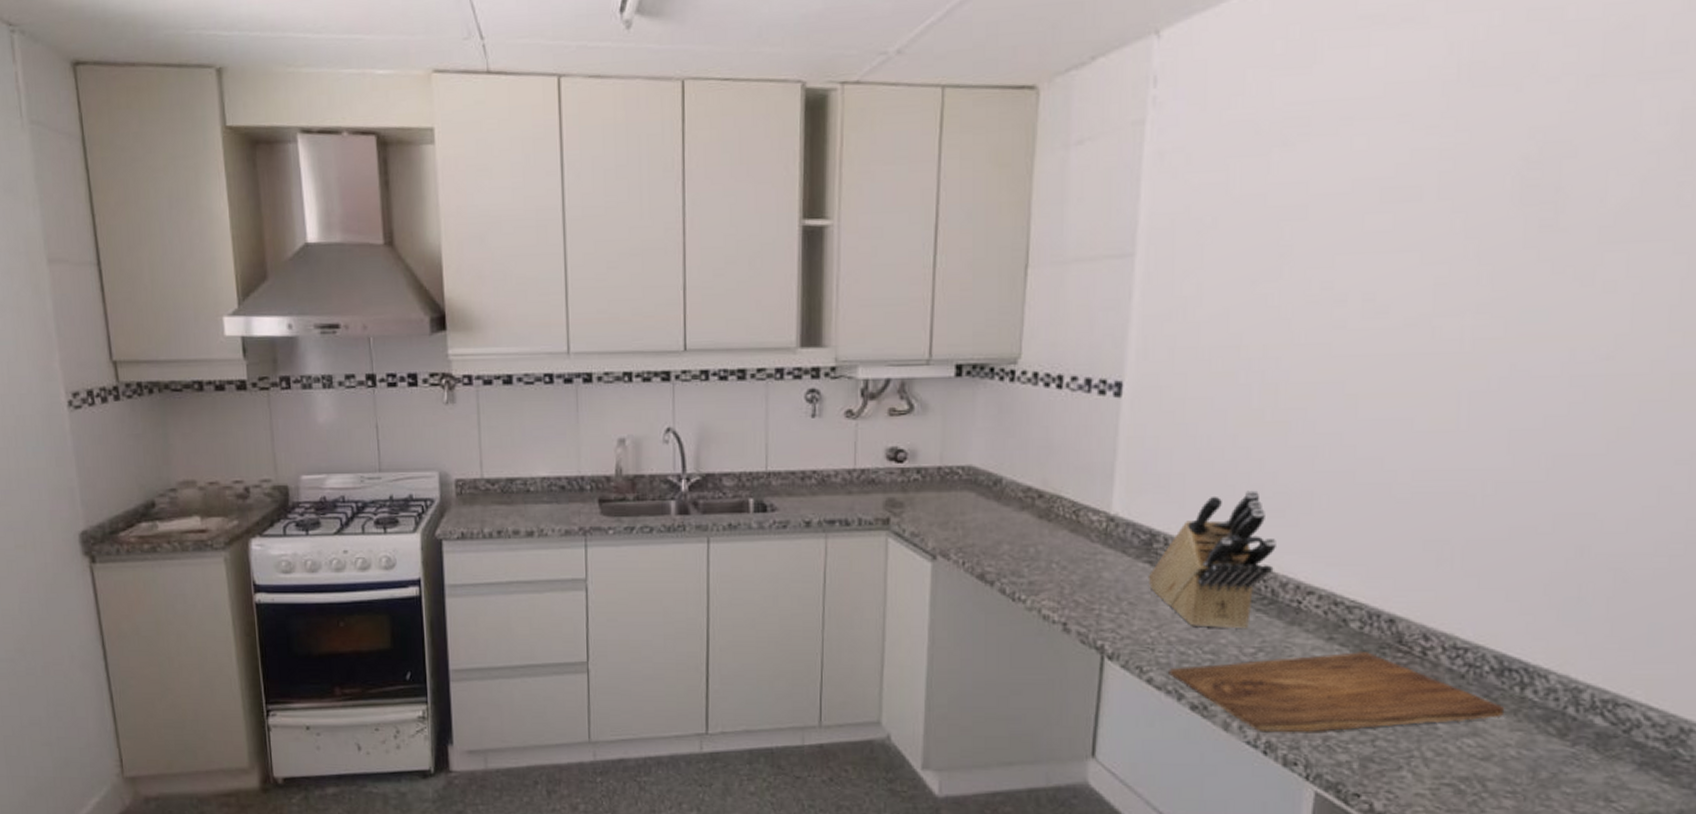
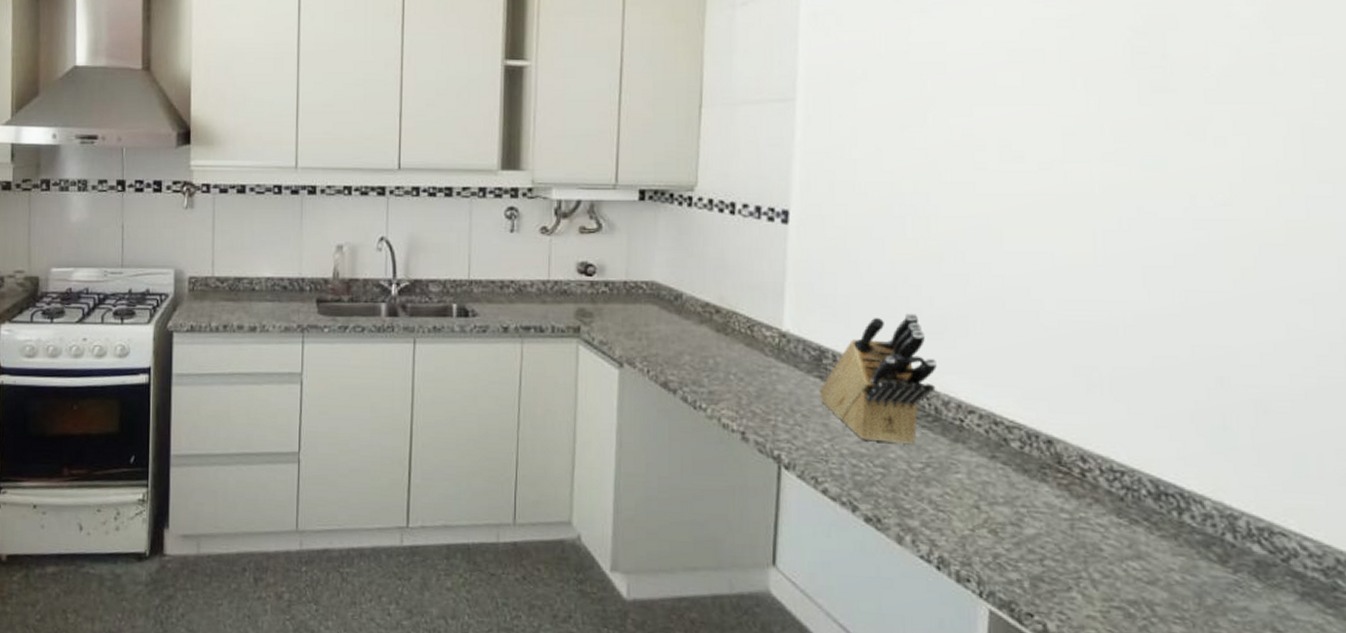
cutting board: present [1169,652,1505,733] -> none [842,471,1166,549]

